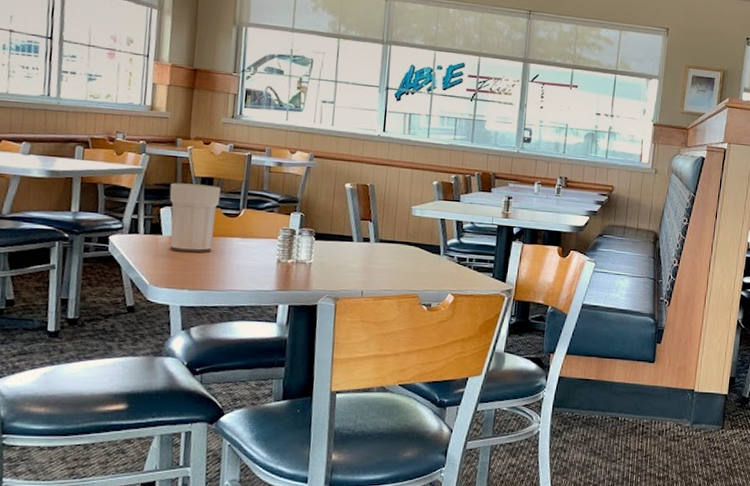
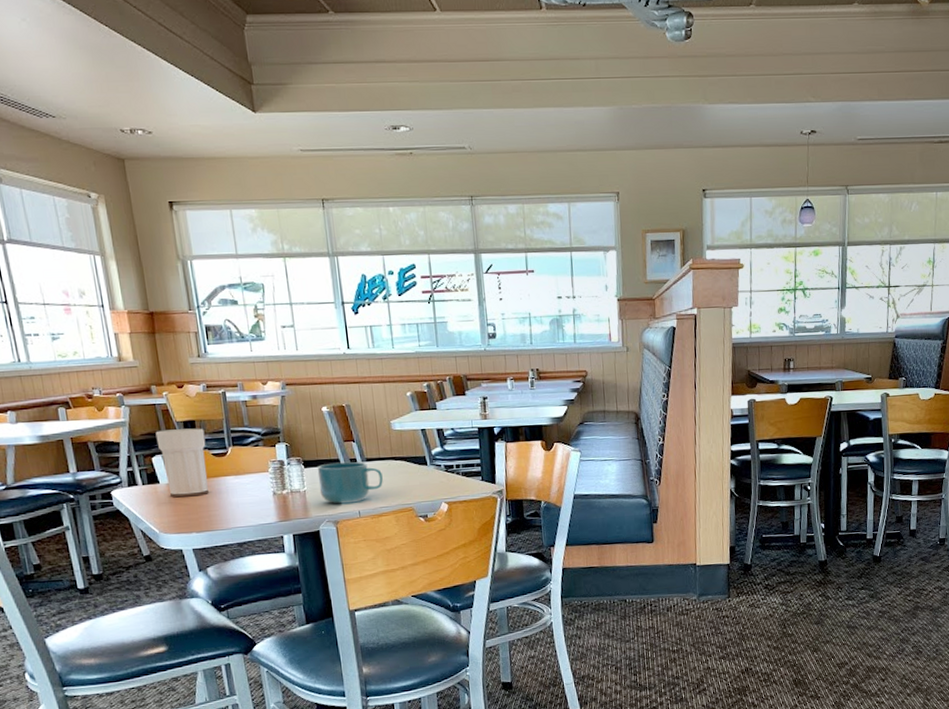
cup: none [325,239,393,282] -> present [317,461,383,504]

